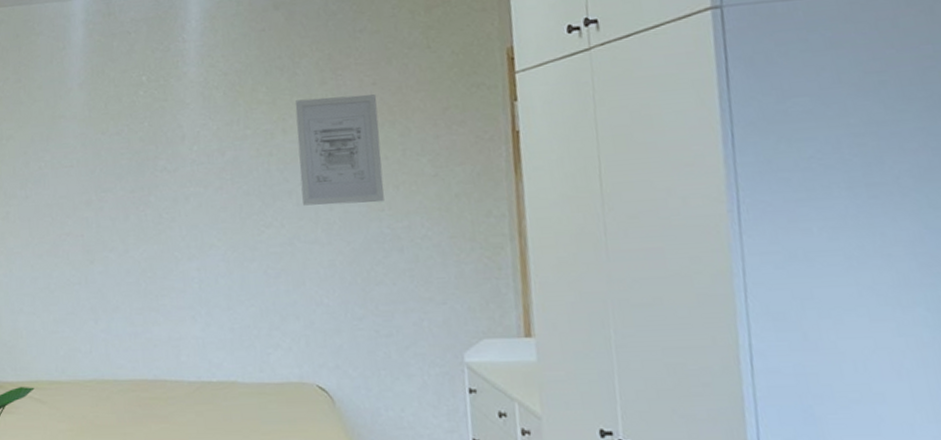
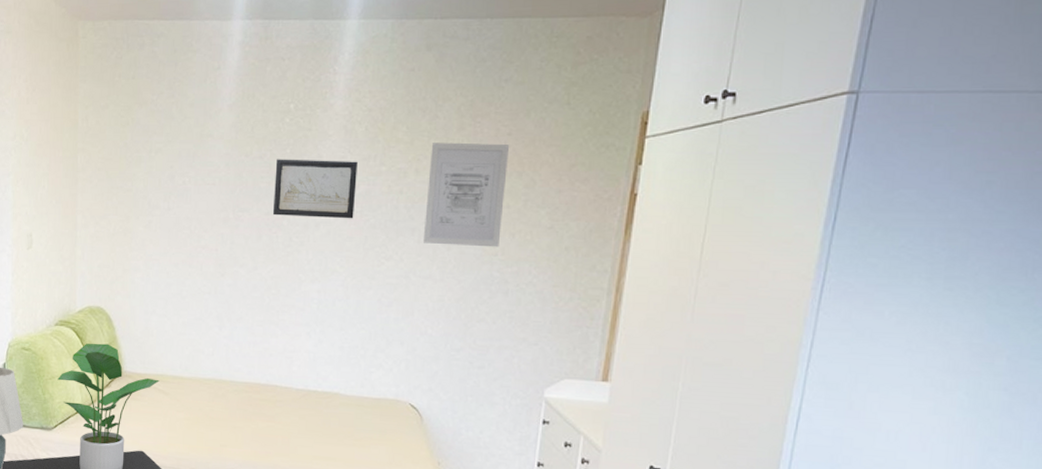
wall art: none [134,127,225,193] -> present [273,159,358,219]

